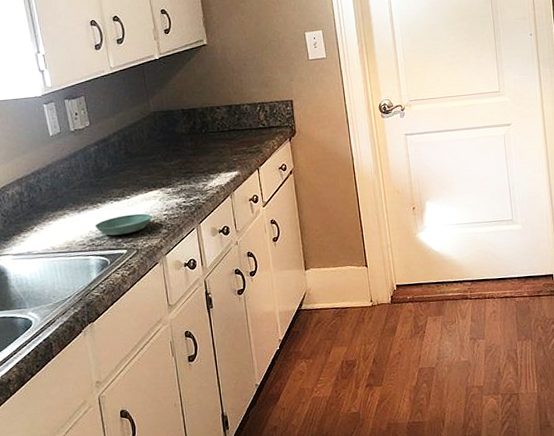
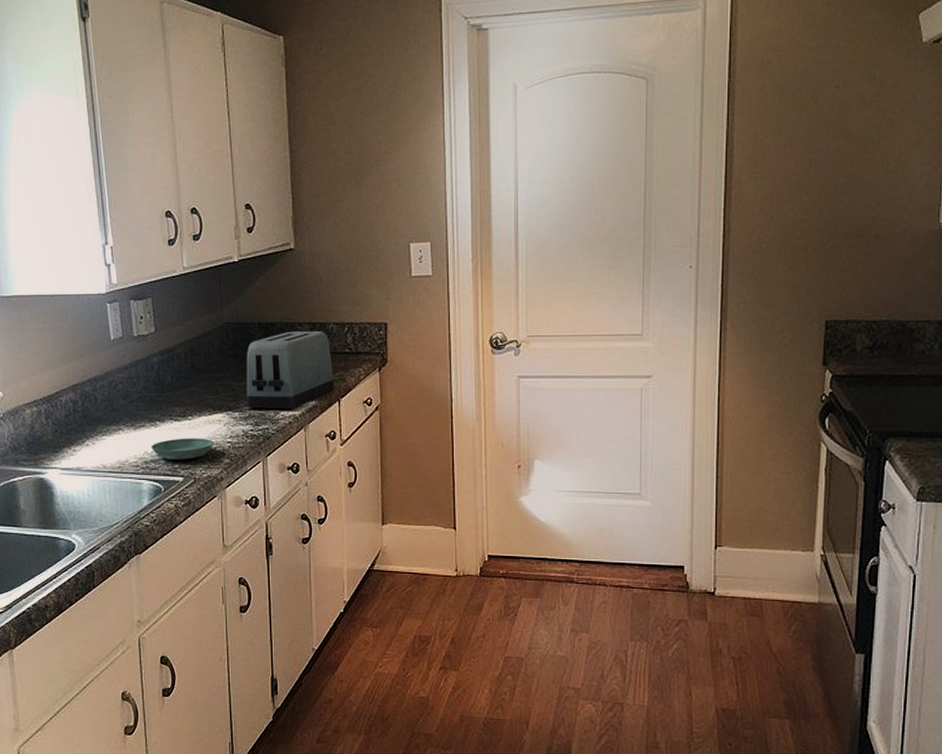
toaster: none [174,112,254,183] -> present [246,331,335,409]

